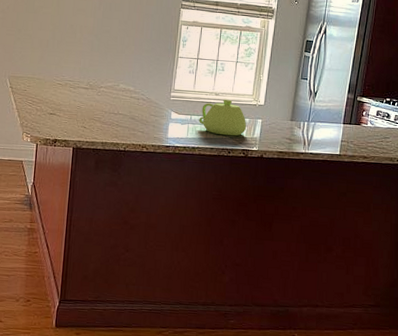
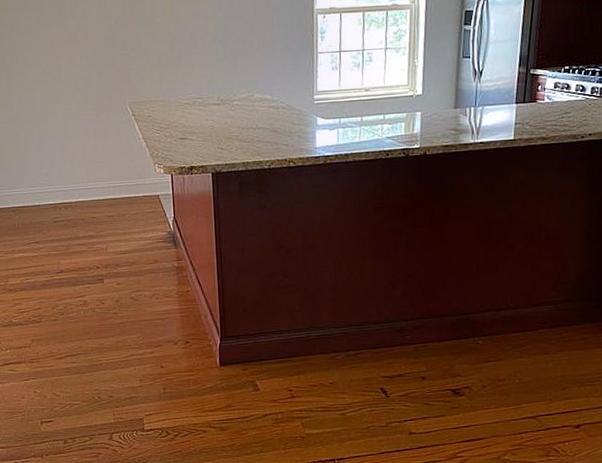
teapot: present [199,99,247,136] -> none [349,93,405,136]

